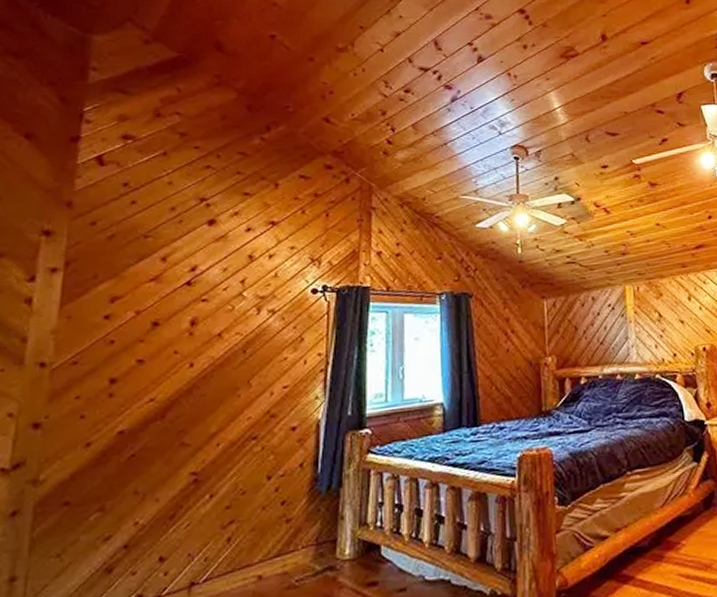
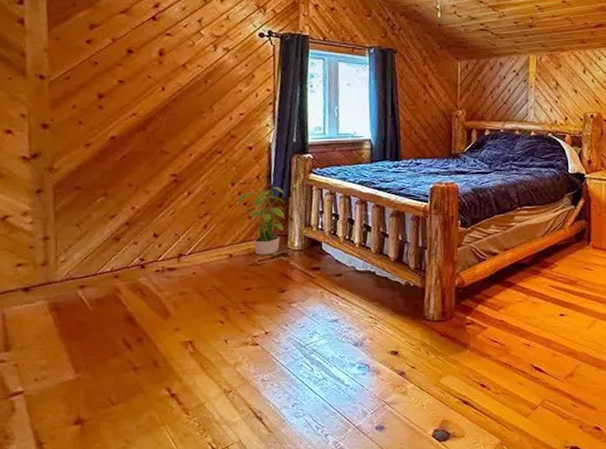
potted plant: none [272,475,336,573] -> present [237,186,287,255]

